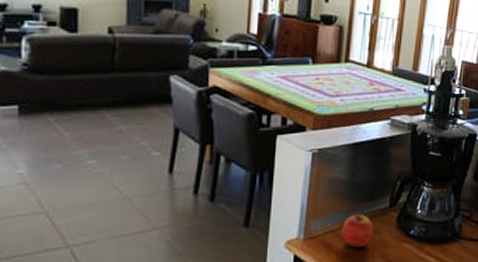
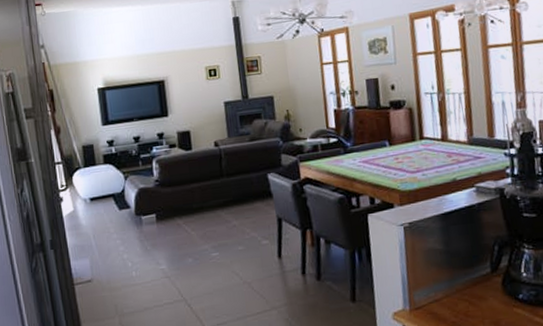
apple: present [342,212,373,248] -> none [446,280,479,315]

